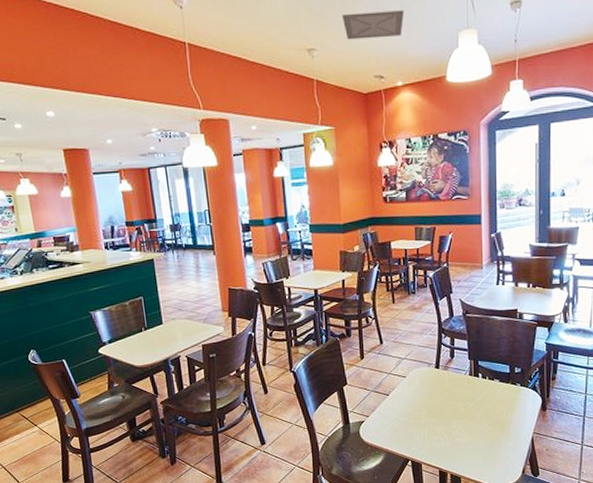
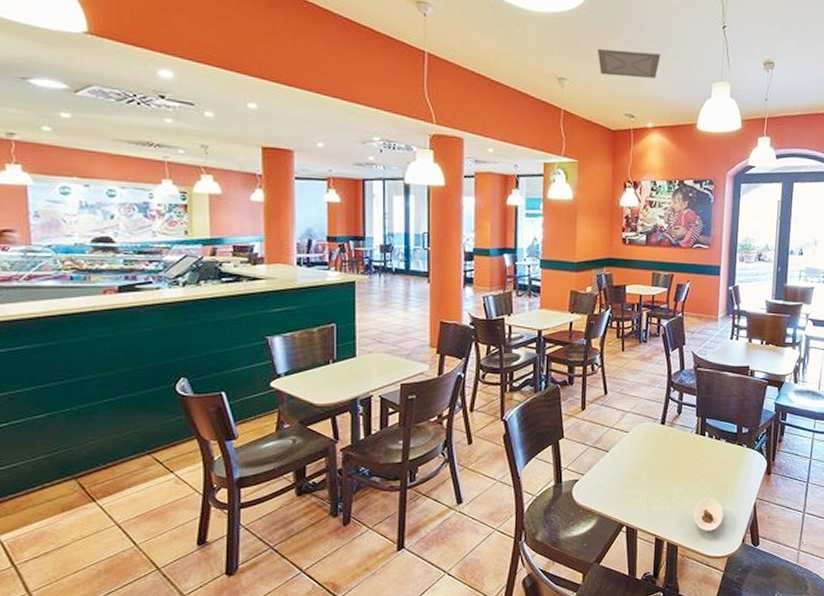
saucer: none [474,434,502,464] -> present [694,498,723,531]

